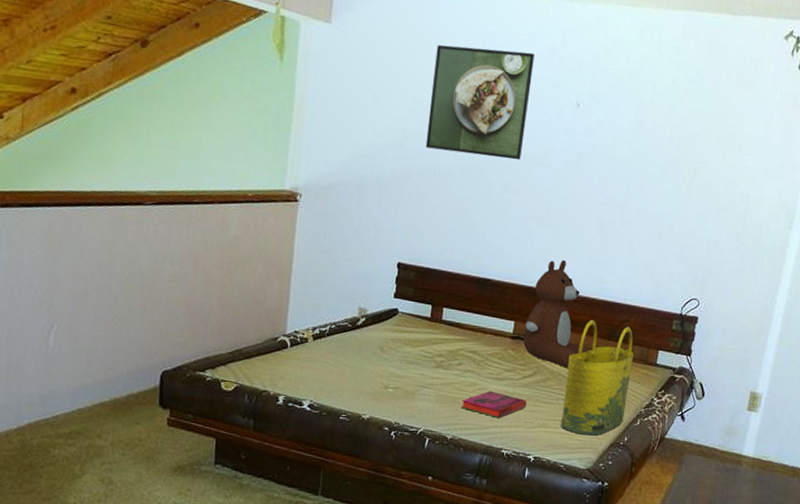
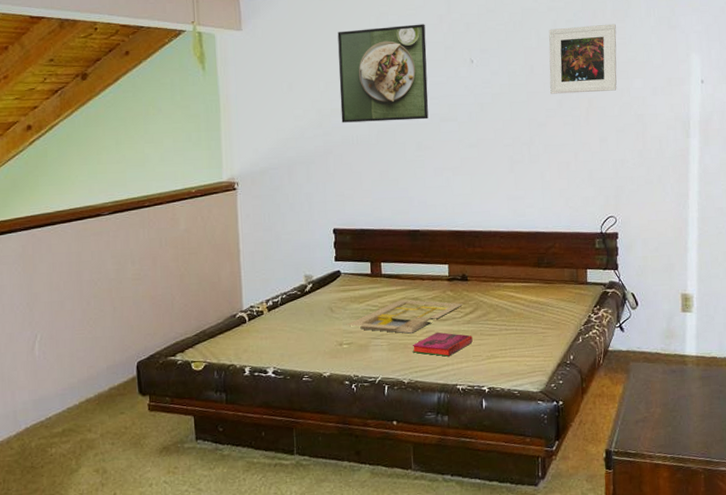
serving tray: none [395,350,524,388] -> present [346,299,464,334]
teddy bear: present [523,259,592,368] -> none [458,201,524,300]
tote bag: present [561,319,634,436] -> none [504,251,566,360]
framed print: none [656,84,739,165] -> present [548,24,617,94]

